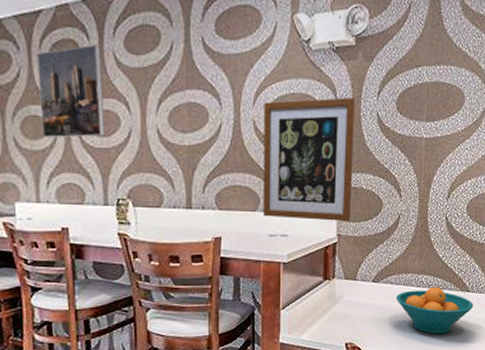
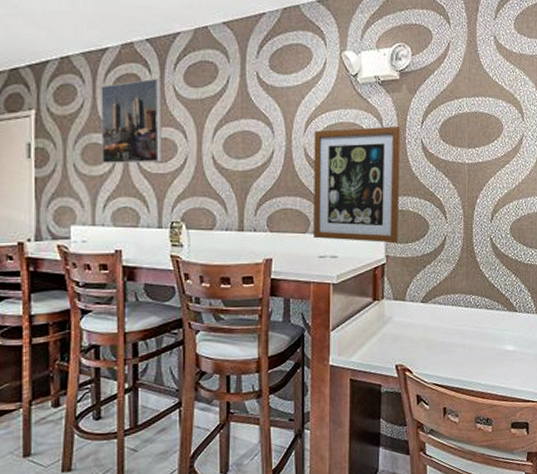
fruit bowl: present [395,287,474,335] -> none [444,307,522,356]

